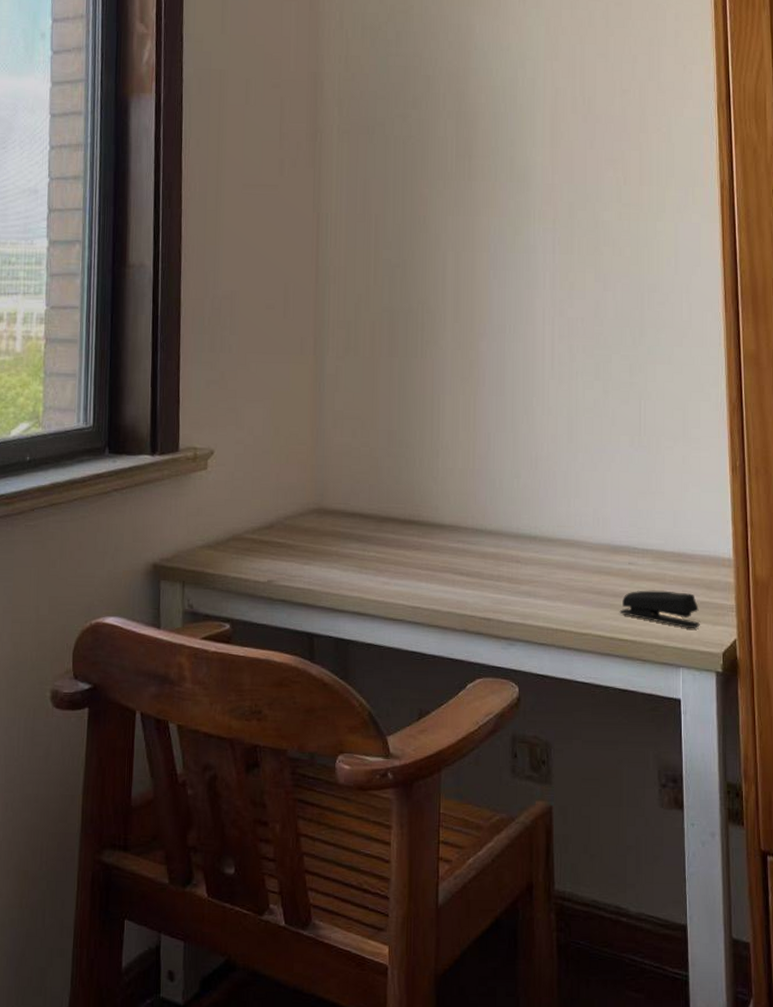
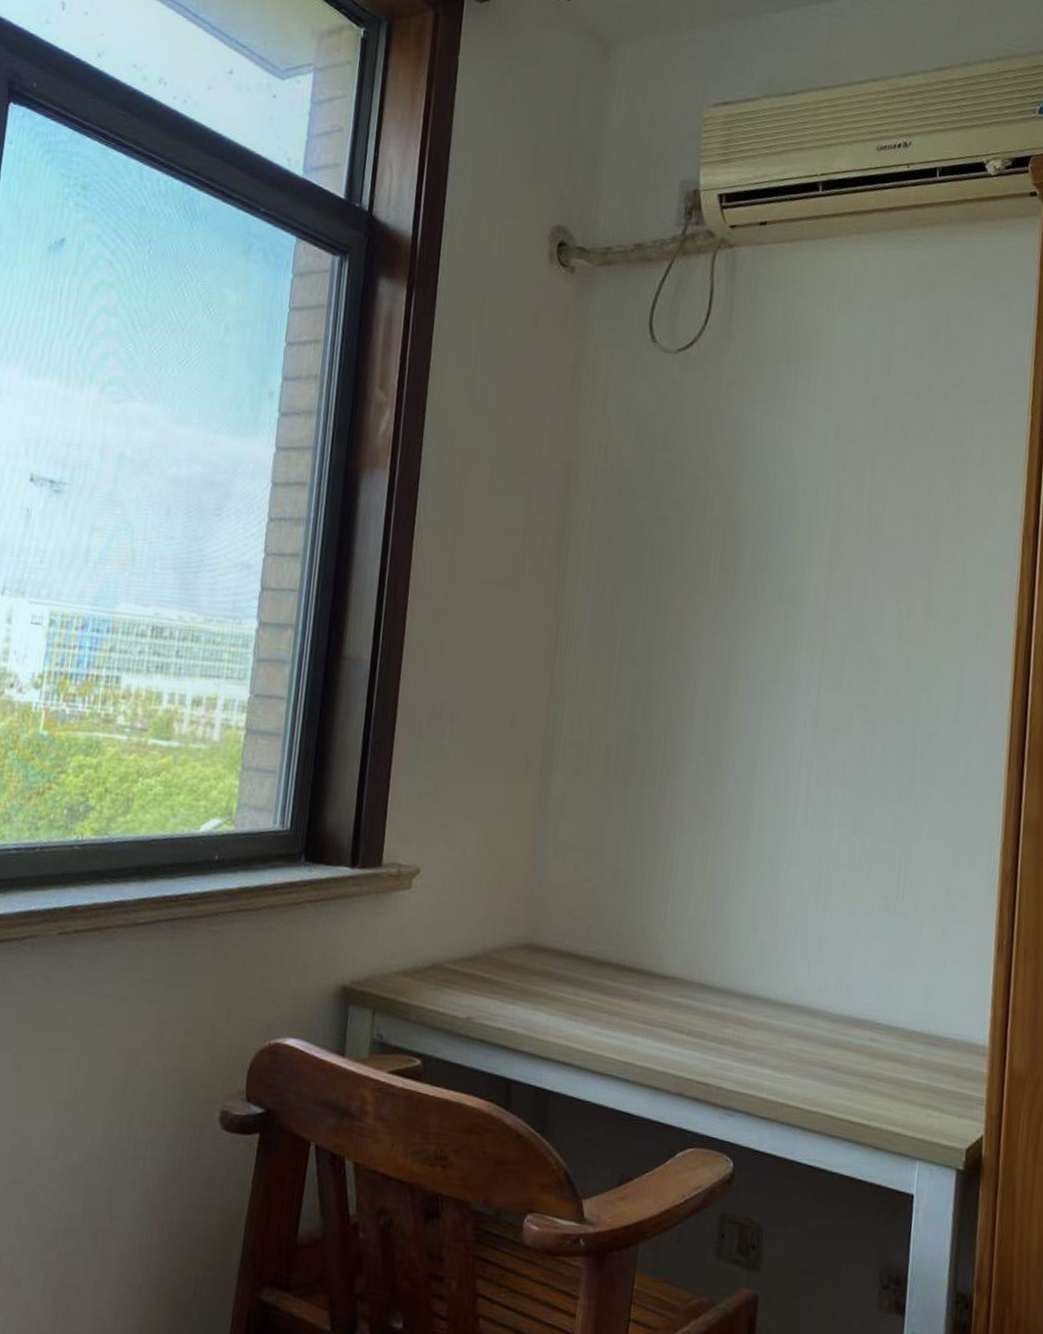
stapler: present [619,590,700,628] -> none [854,1071,944,1119]

